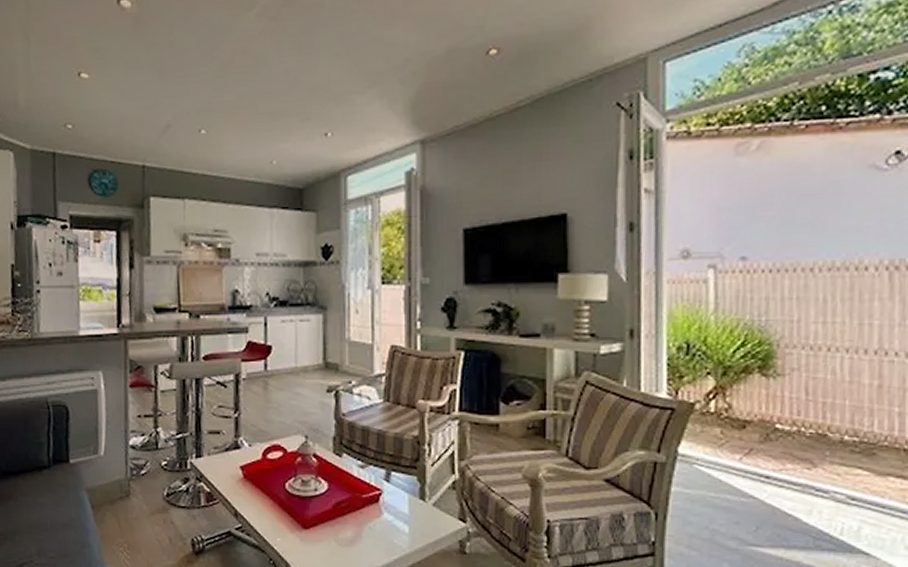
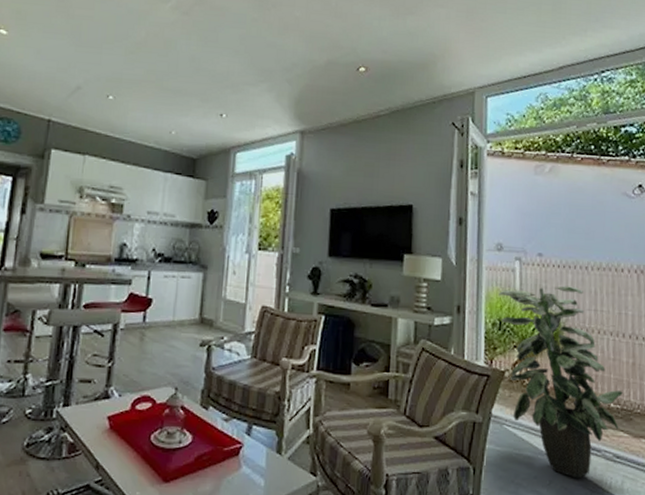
indoor plant: none [685,294,863,524] -> present [499,286,623,479]

